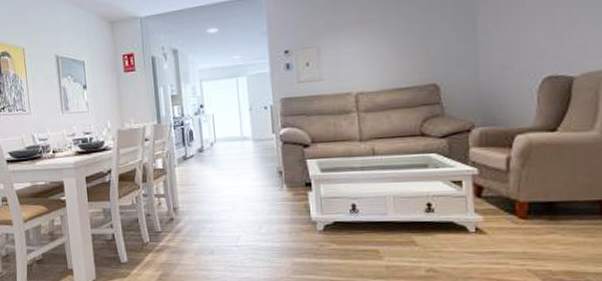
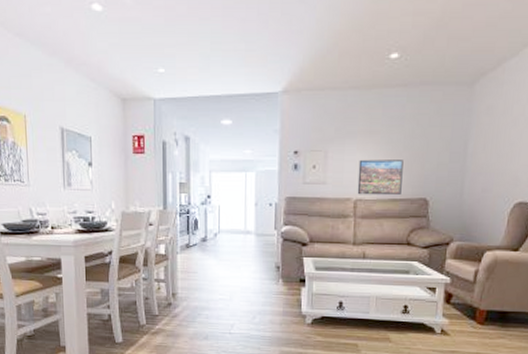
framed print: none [355,46,407,88] -> present [357,159,404,196]

